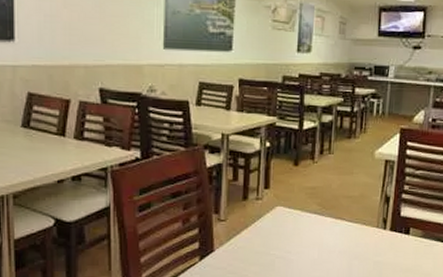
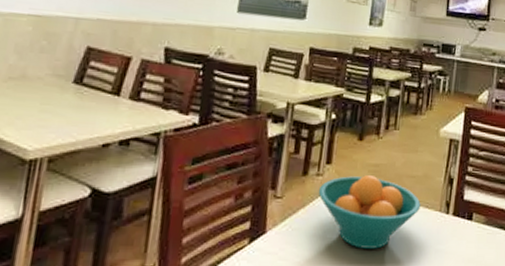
fruit bowl: none [259,196,358,262] -> present [318,174,421,249]

